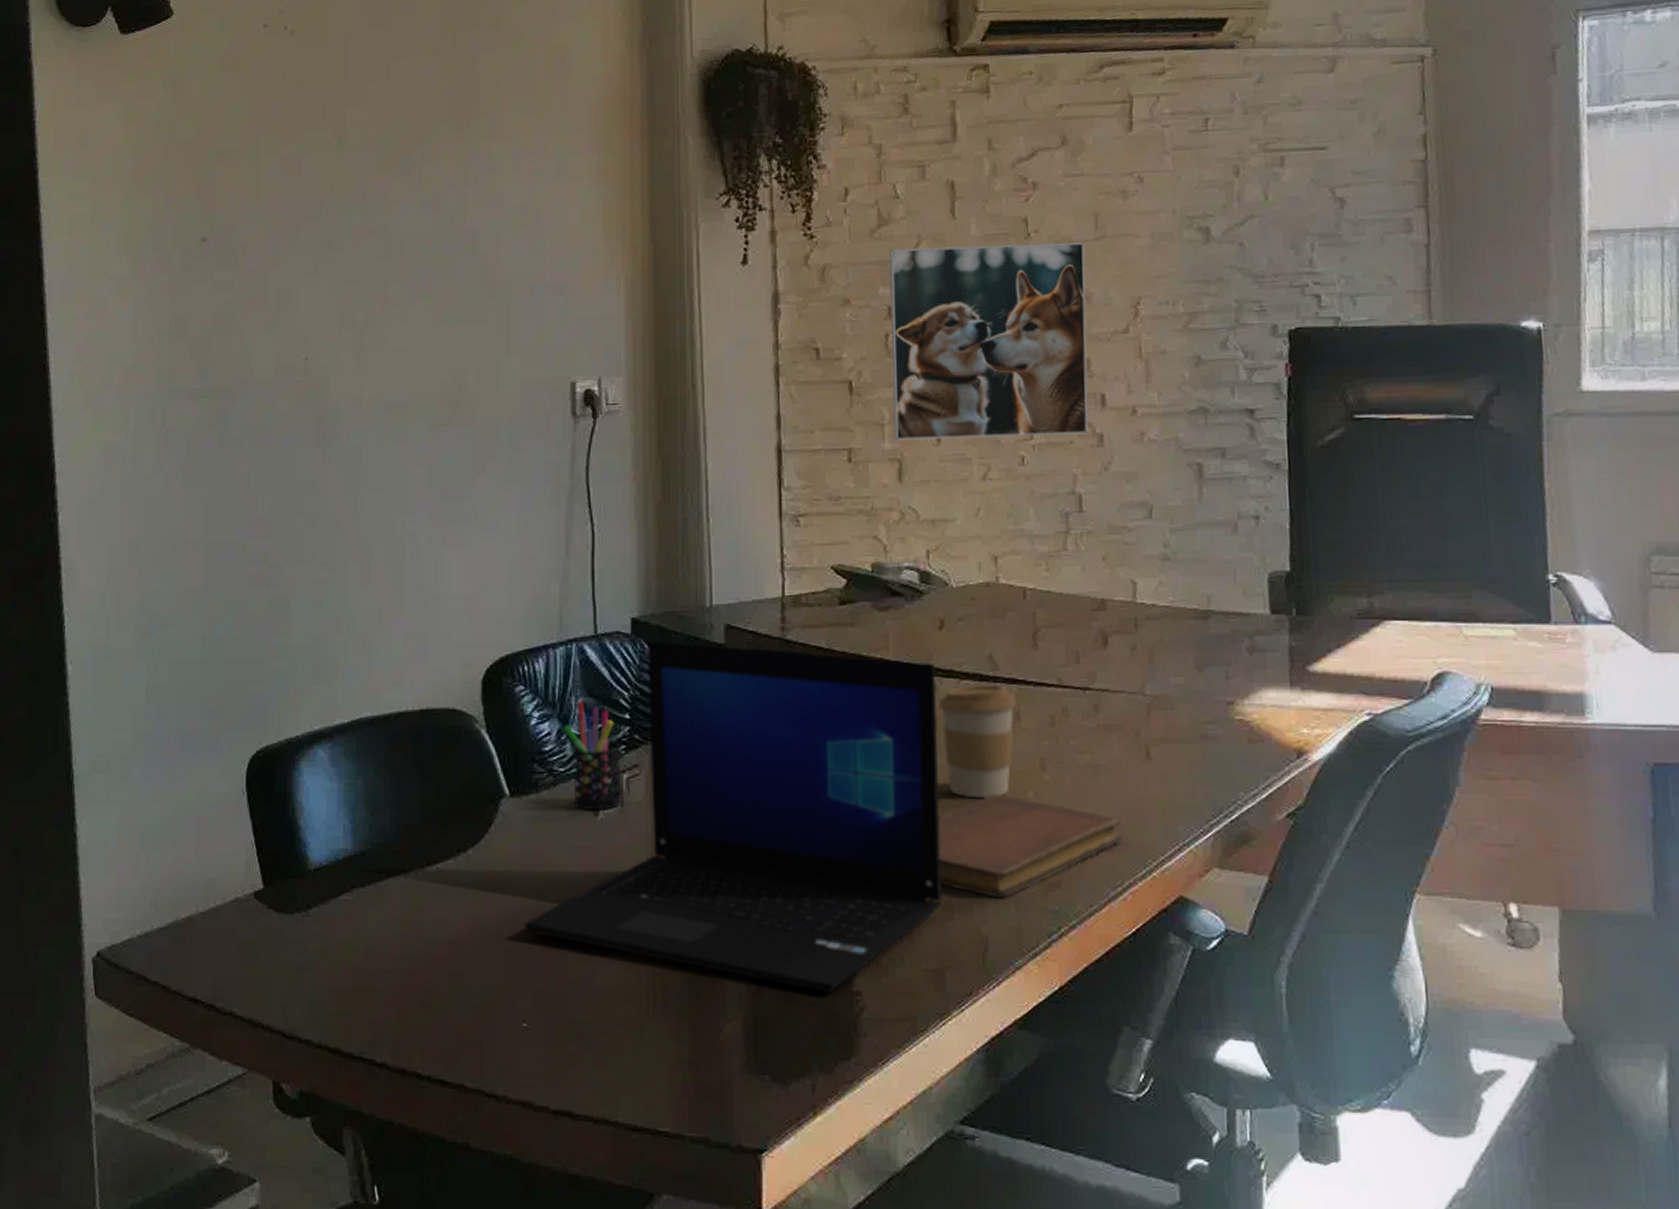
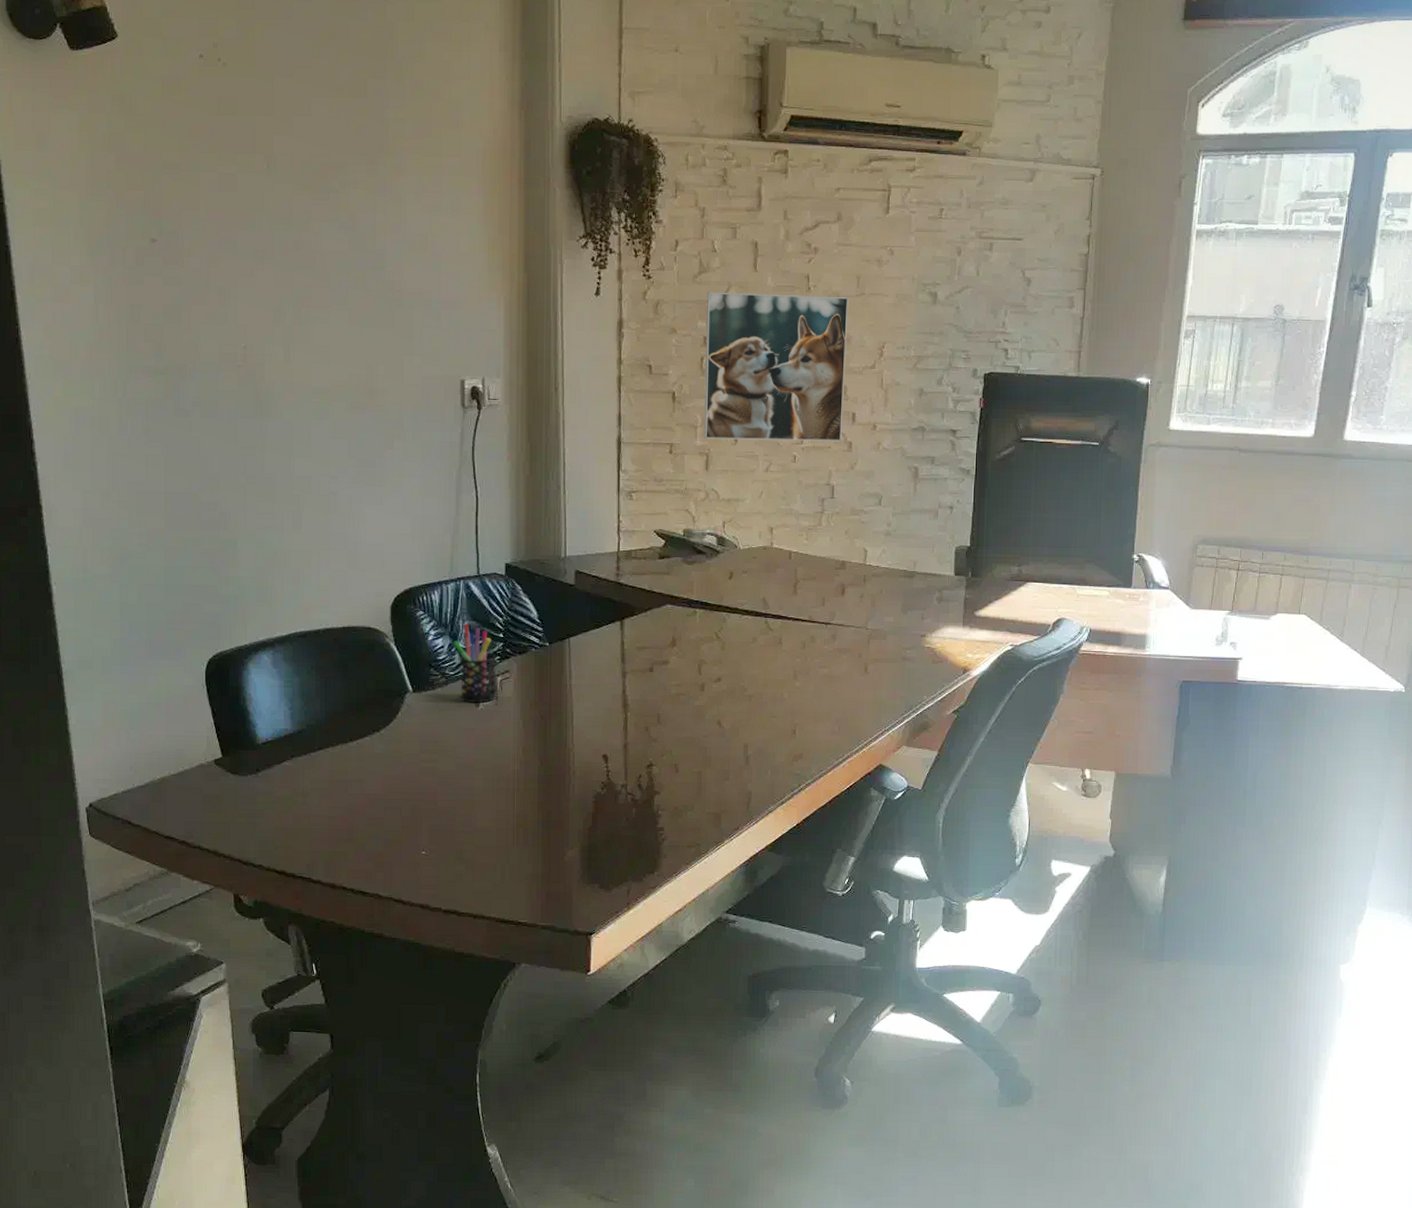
laptop: present [524,641,943,993] -> none [423,581,725,829]
notebook: present [937,794,1122,899] -> none [721,695,845,766]
coffee cup: present [939,685,1017,799] -> none [726,619,780,698]

